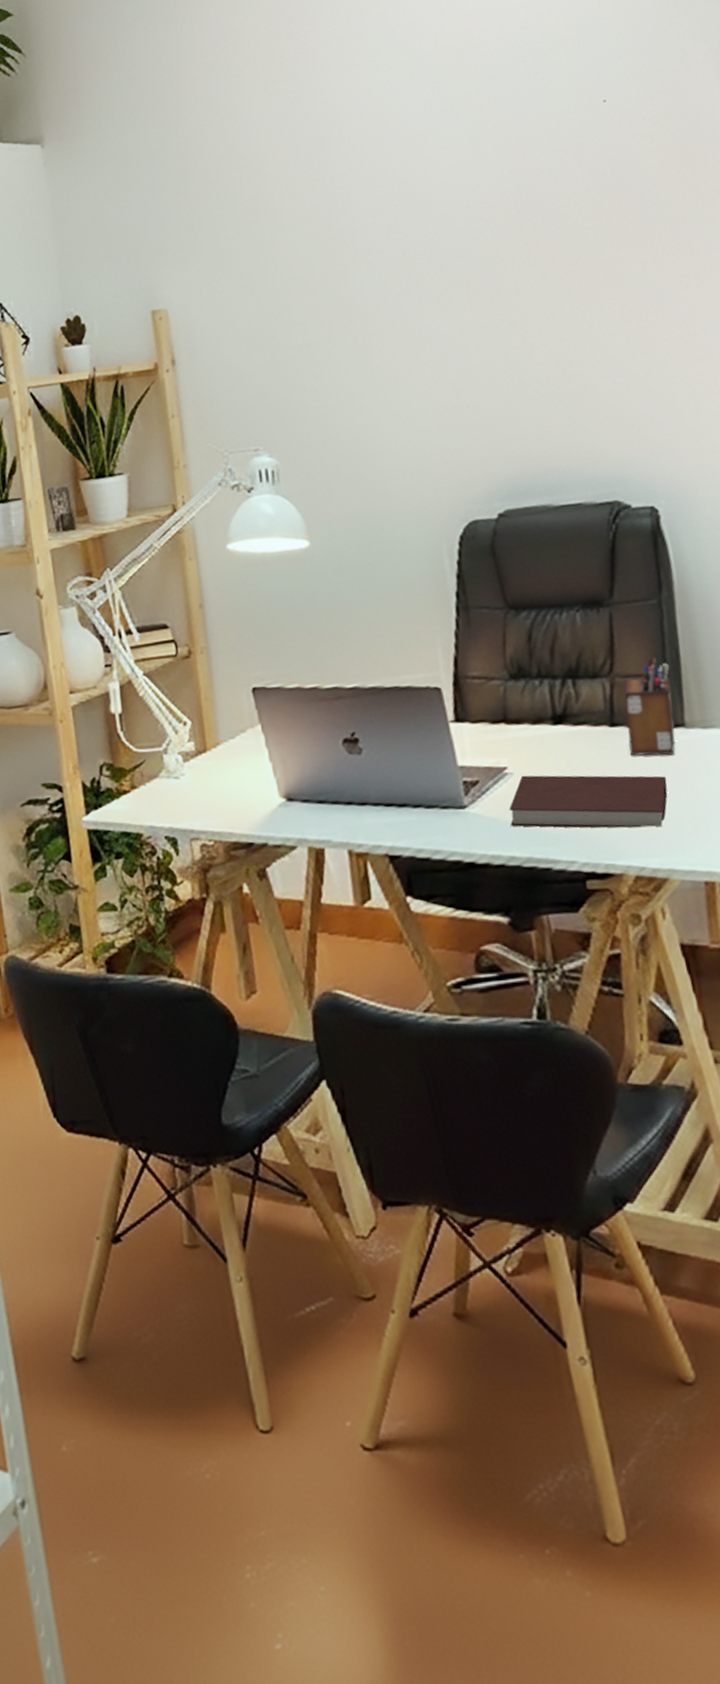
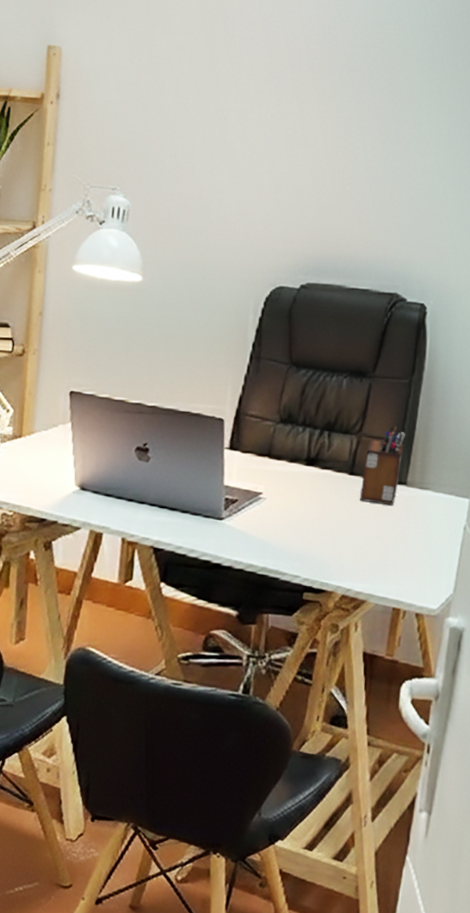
notebook: present [509,775,668,828] -> none [255,501,383,559]

